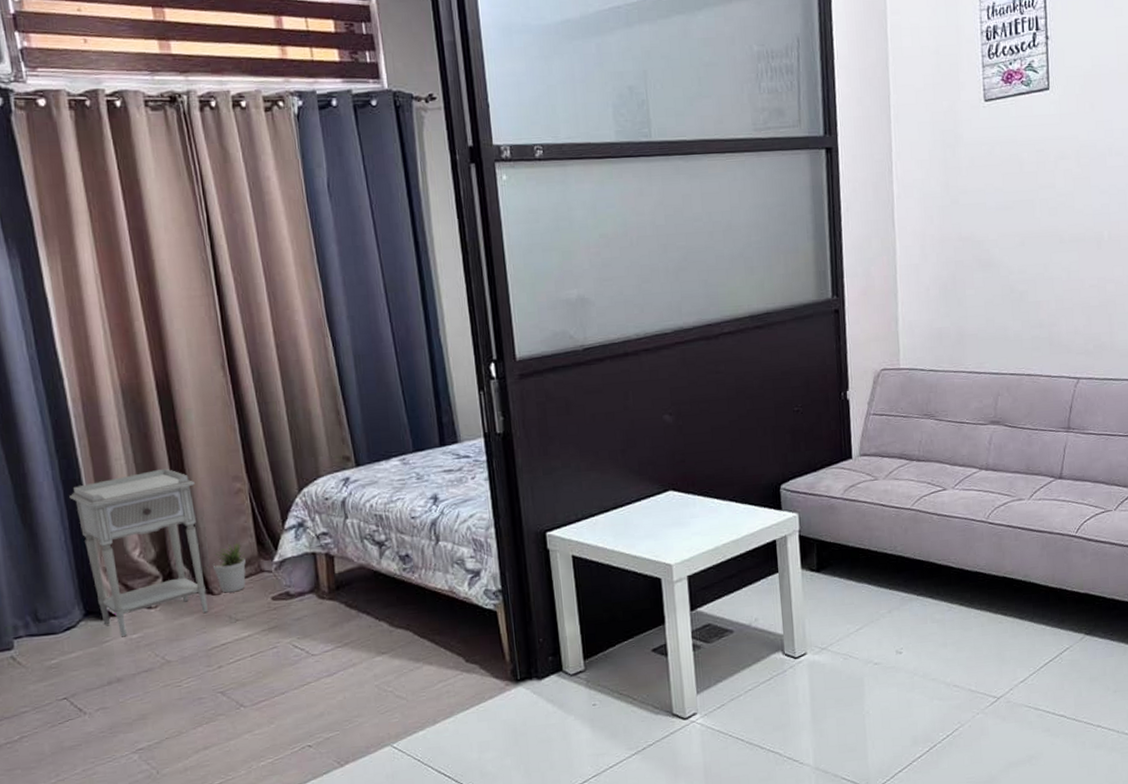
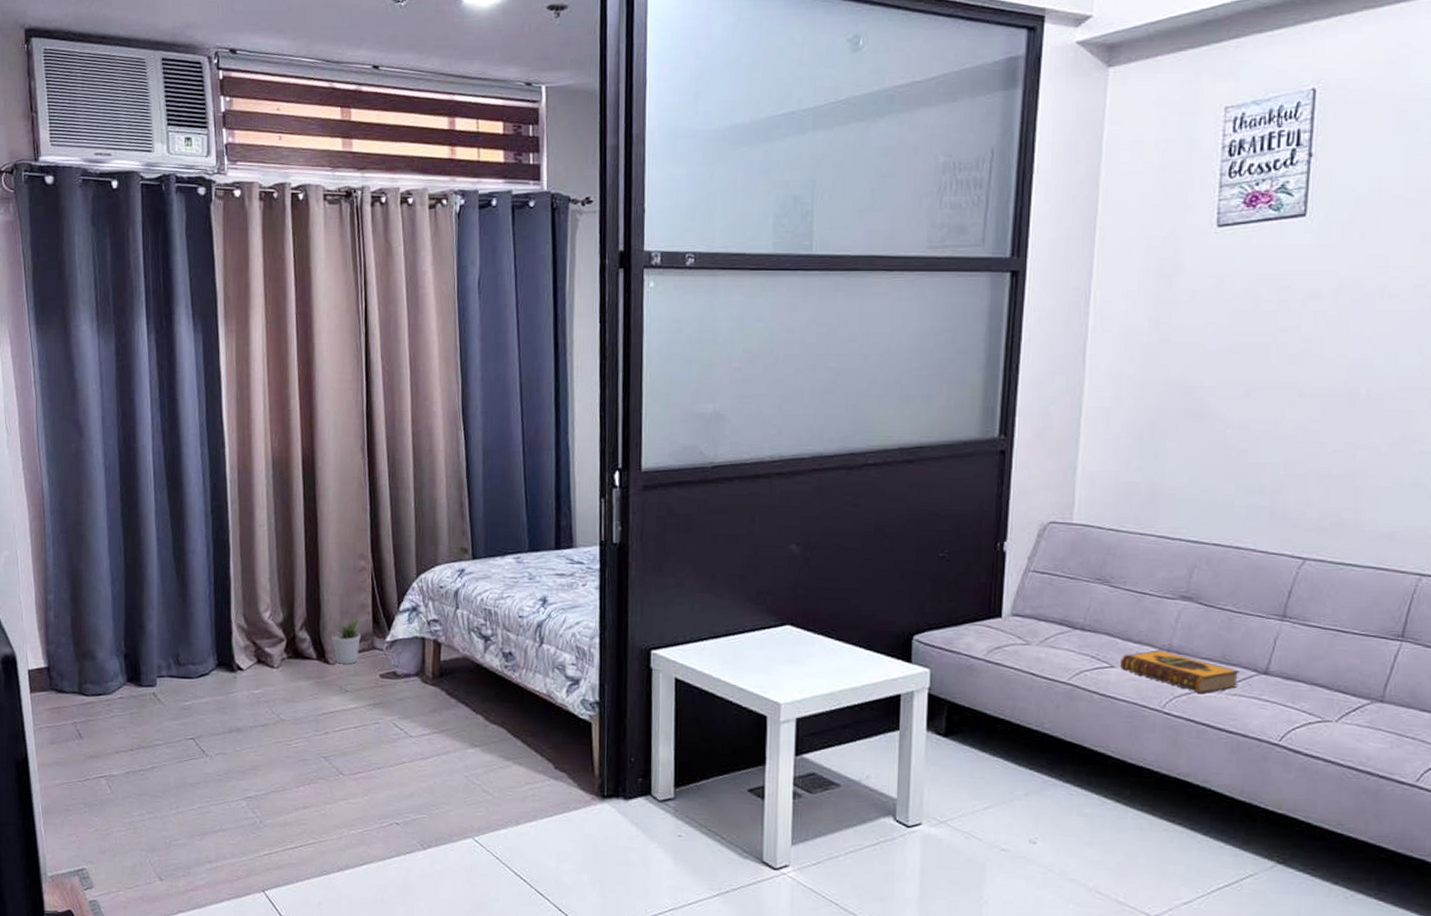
nightstand: present [69,468,208,637] -> none [217,539,325,691]
hardback book: none [950,469,1041,503] -> present [1119,650,1240,694]

